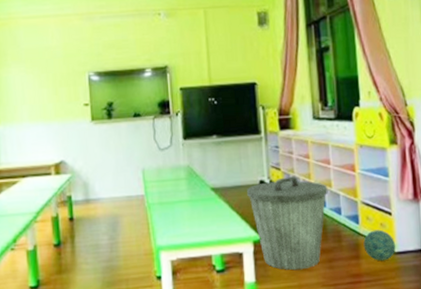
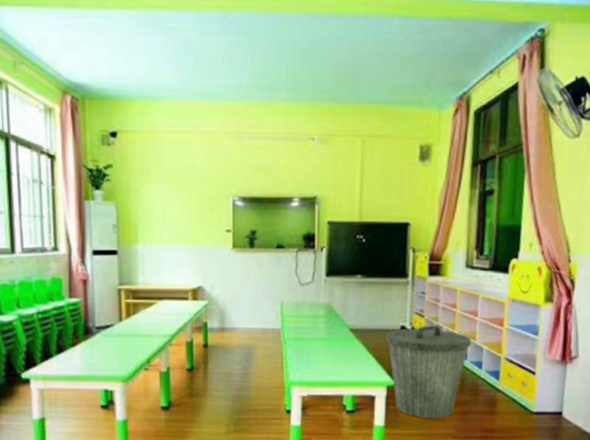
ball: present [363,229,396,261] -> none [500,388,535,419]

